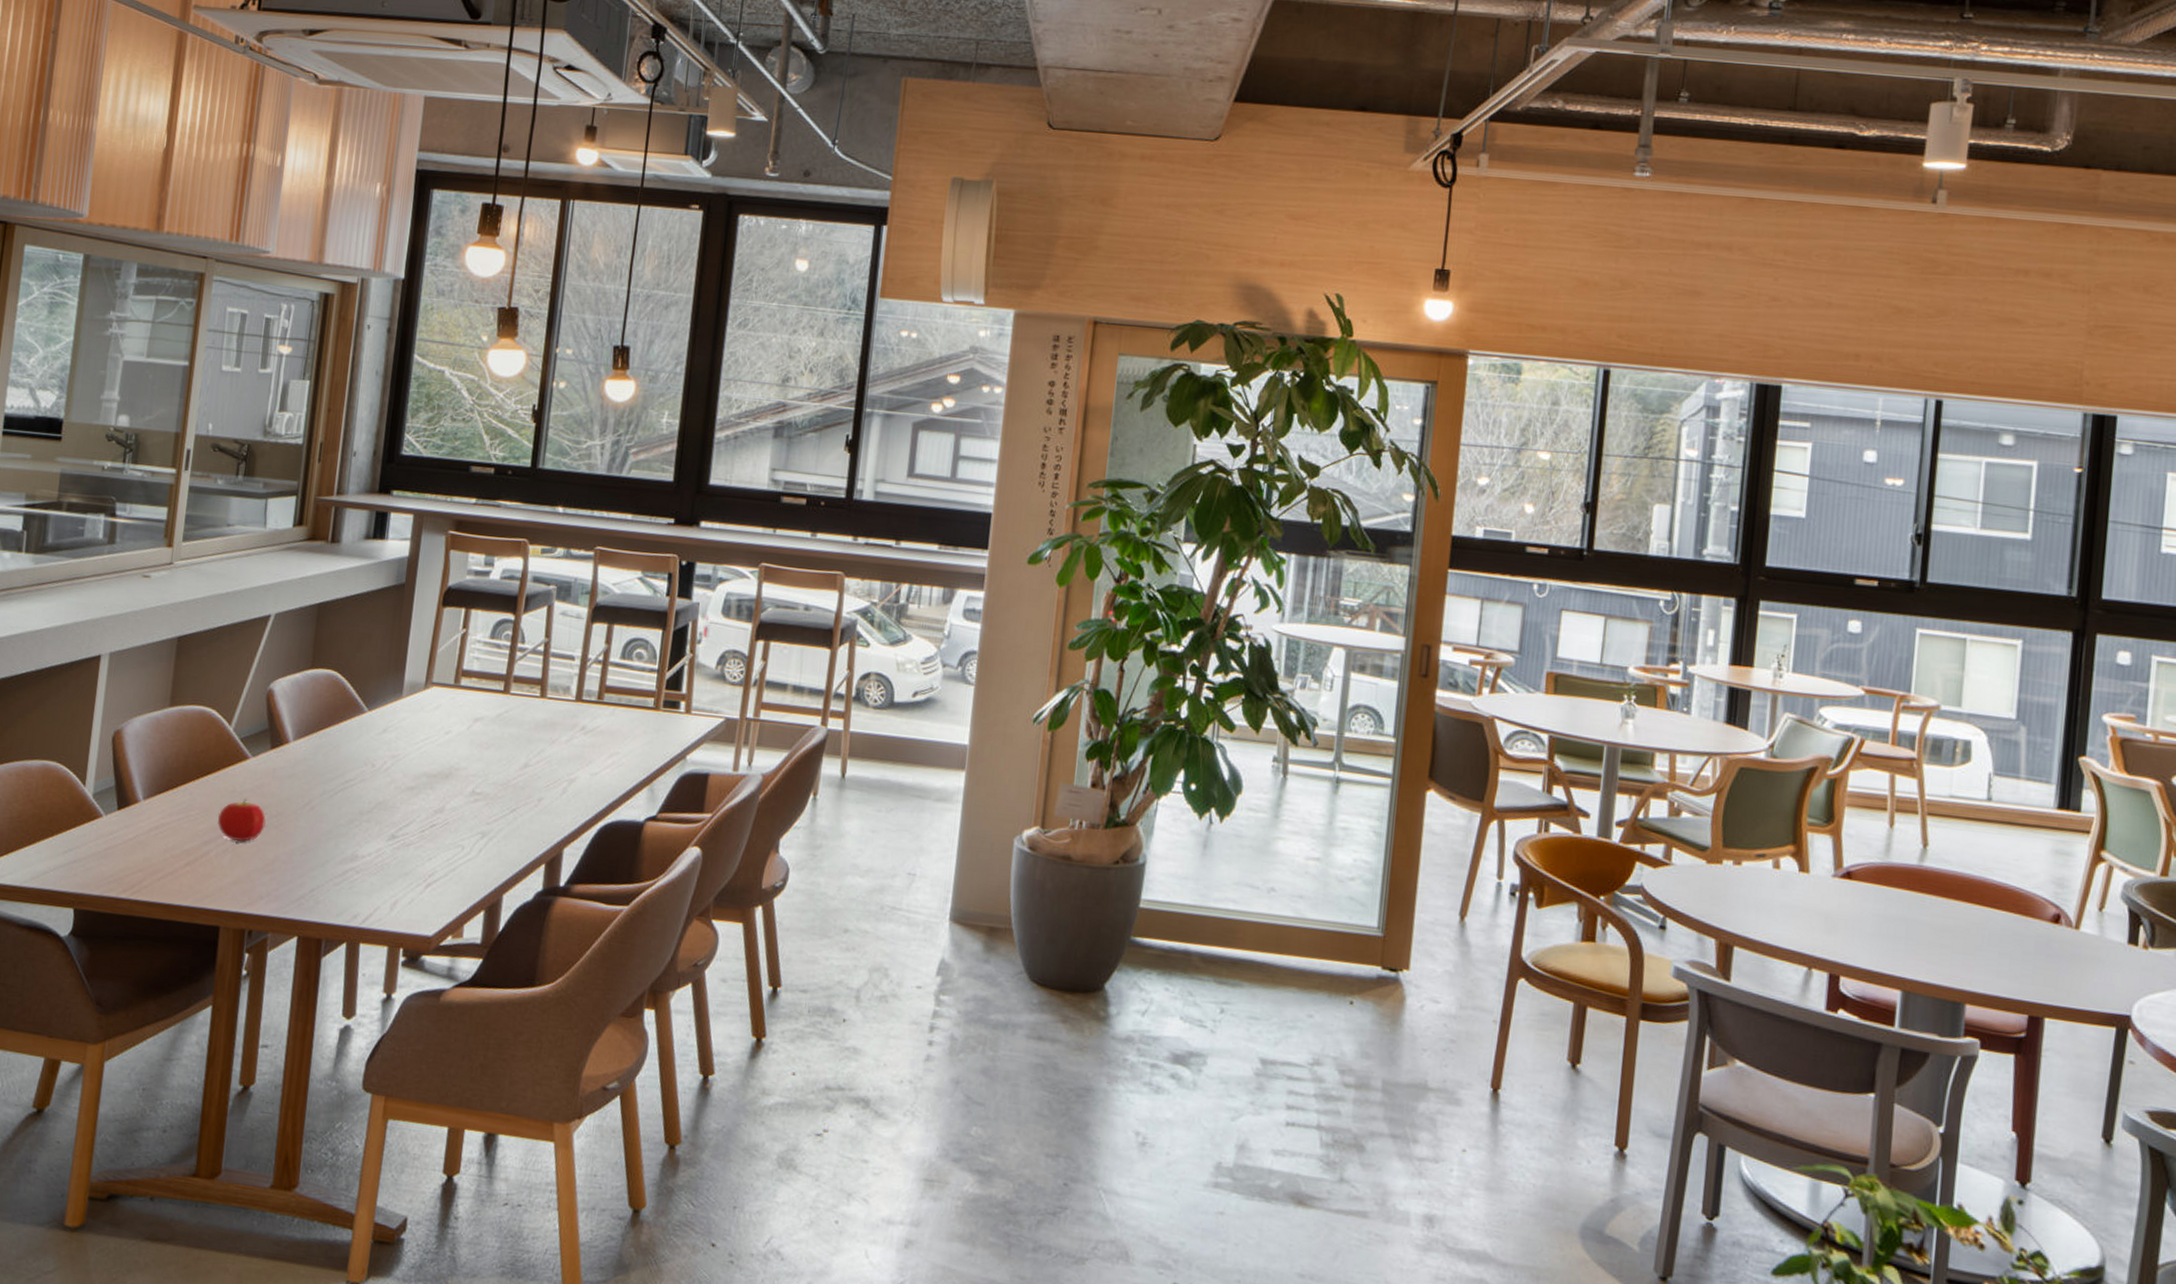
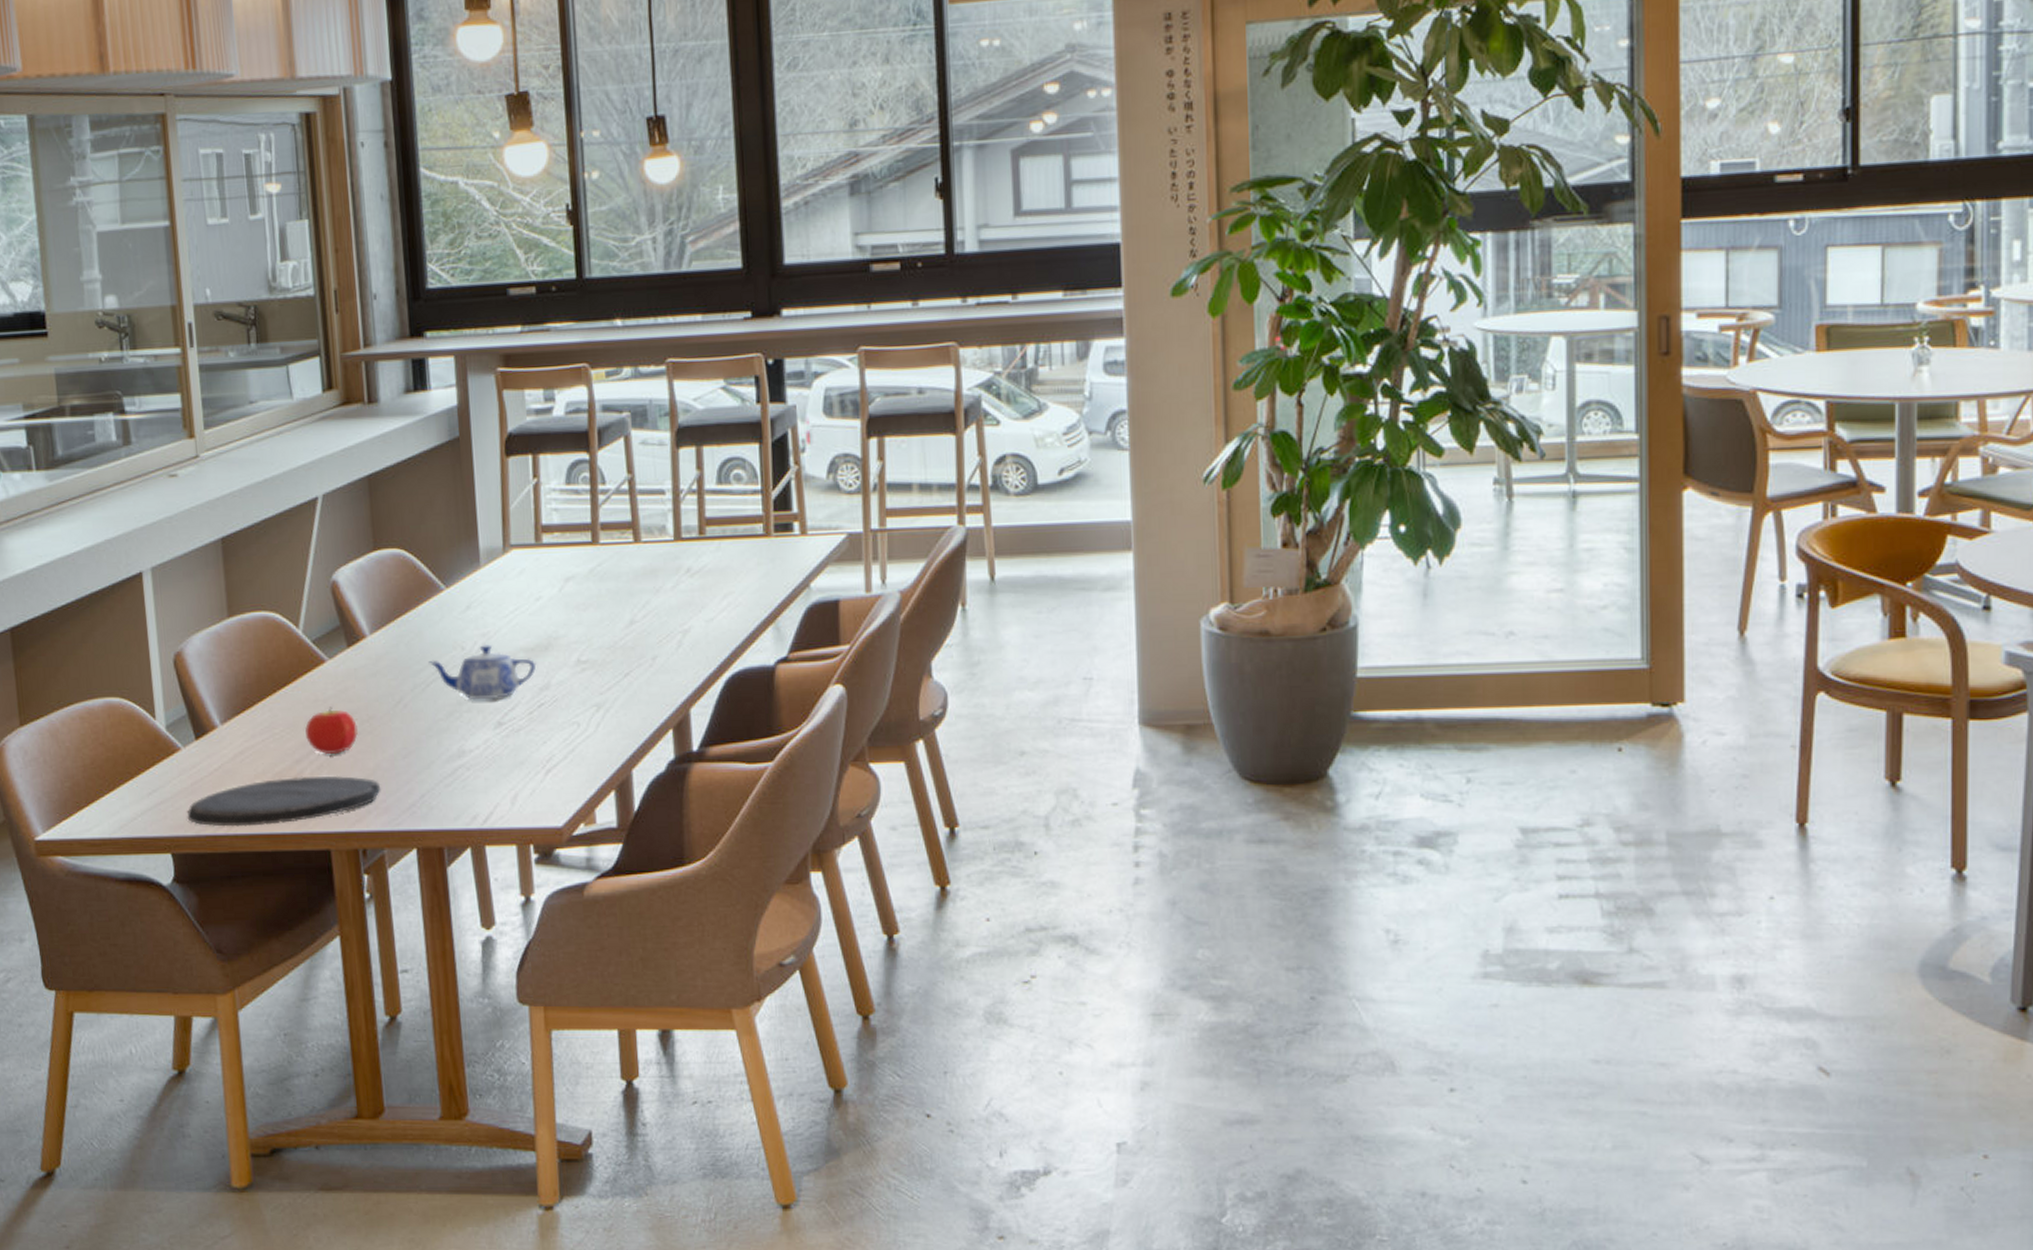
plate: none [95,855,276,897] -> present [187,775,380,827]
teapot: none [340,765,436,815] -> present [428,644,537,701]

